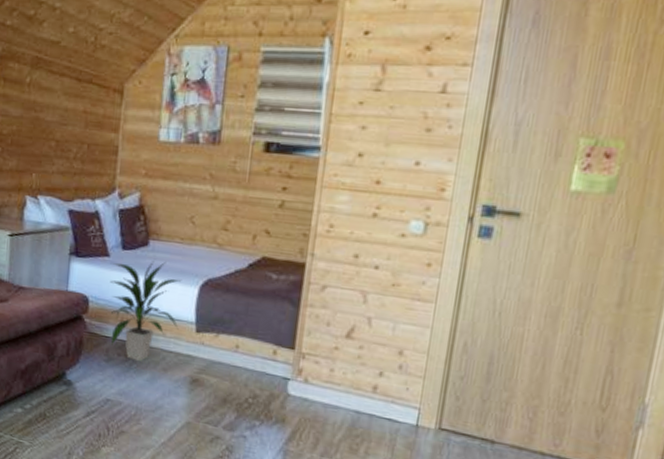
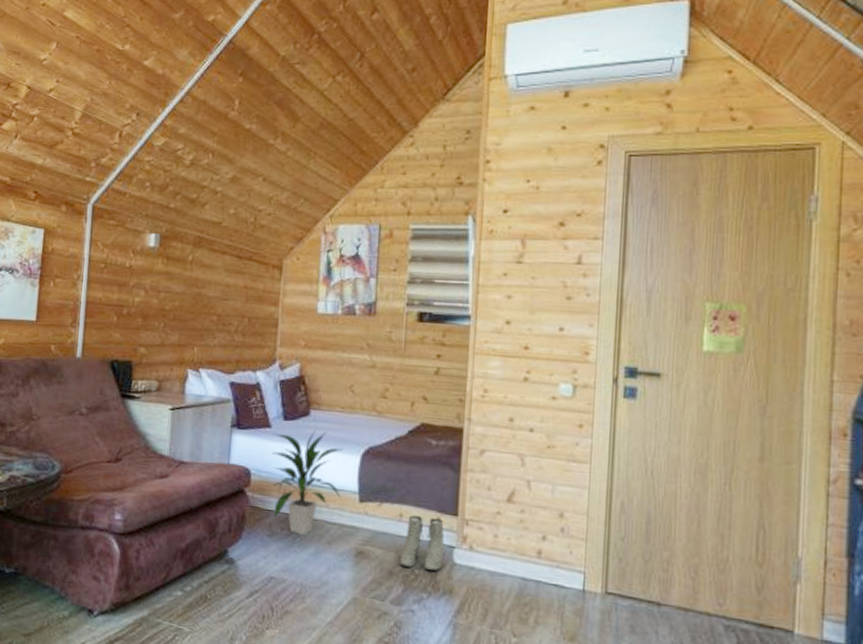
boots: none [233,347,280,401] -> present [399,515,445,572]

